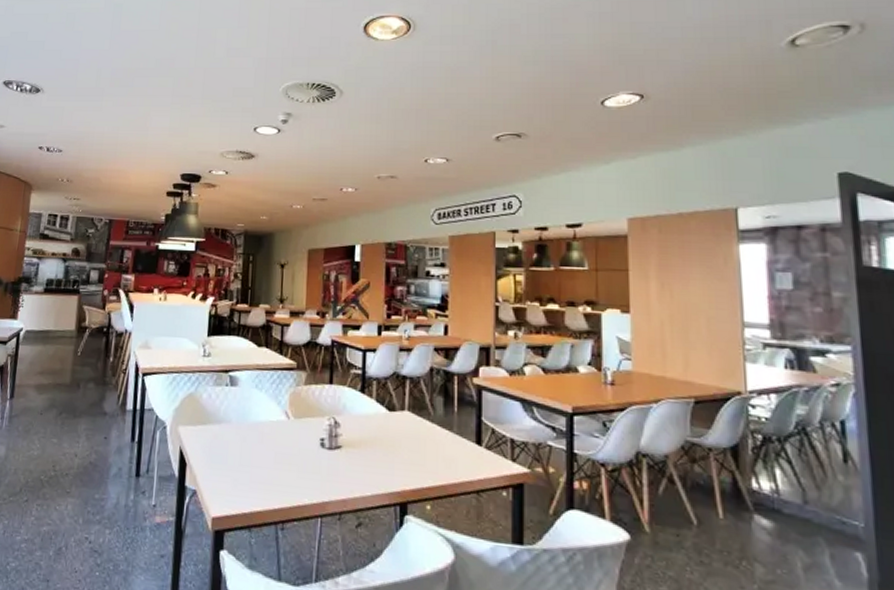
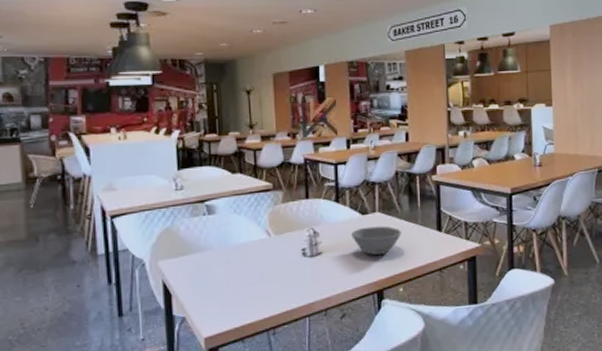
bowl: none [375,425,433,461] -> present [351,226,401,255]

